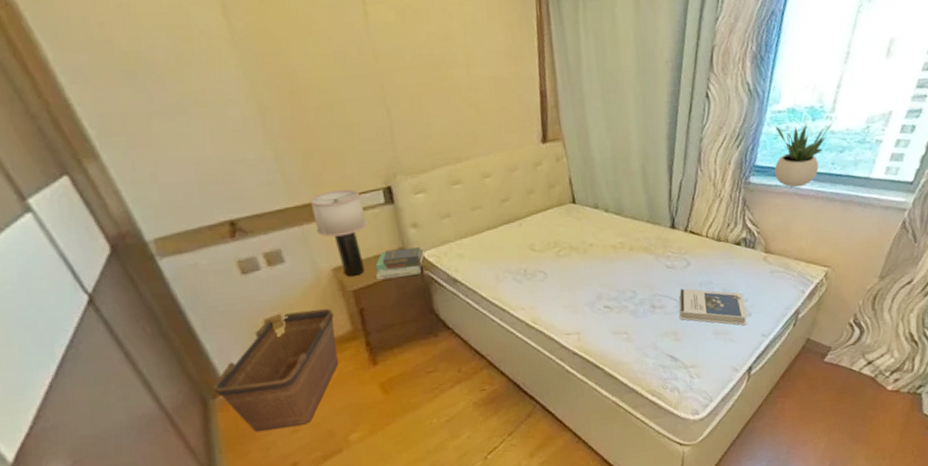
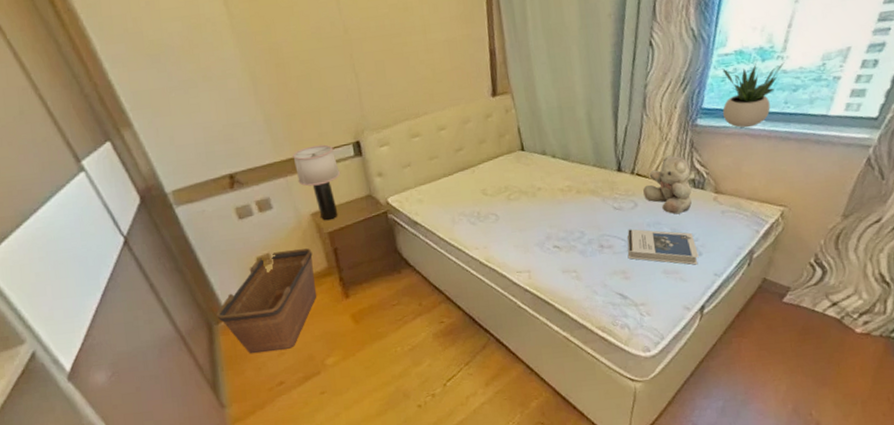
books: present [375,247,424,280] -> none [346,194,388,223]
teddy bear: none [696,213,744,274] -> present [643,155,692,215]

